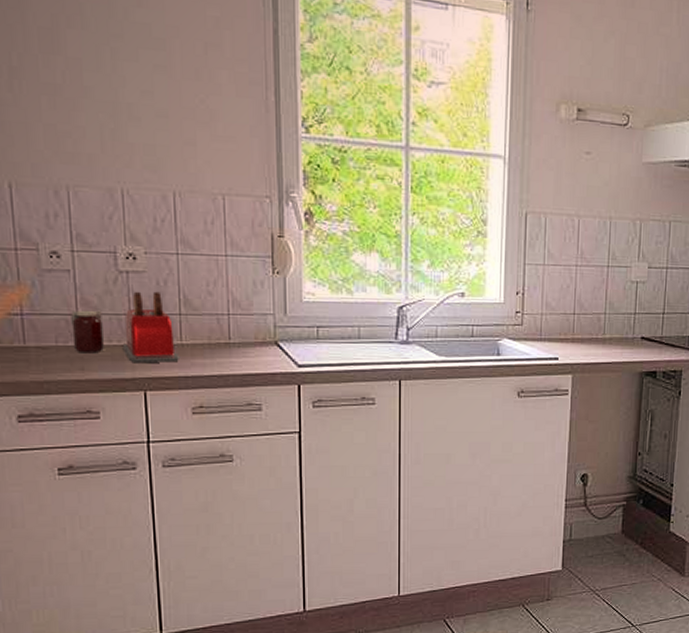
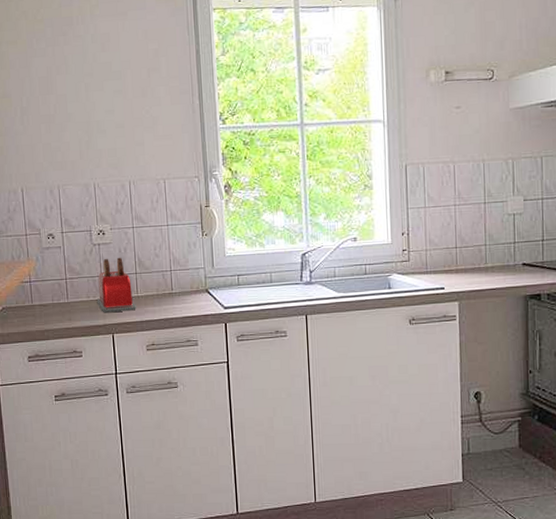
jar: present [71,310,105,354] -> none [62,274,85,308]

